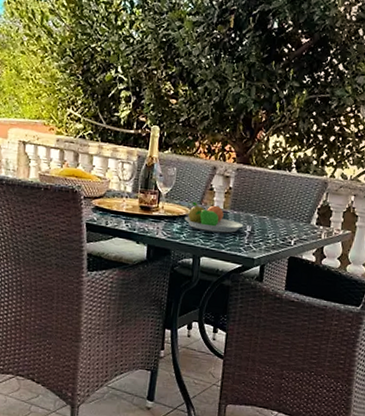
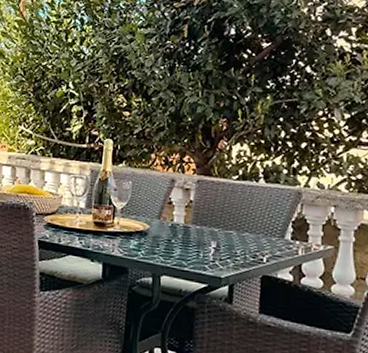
fruit bowl: present [184,201,244,233] -> none [141,216,208,250]

